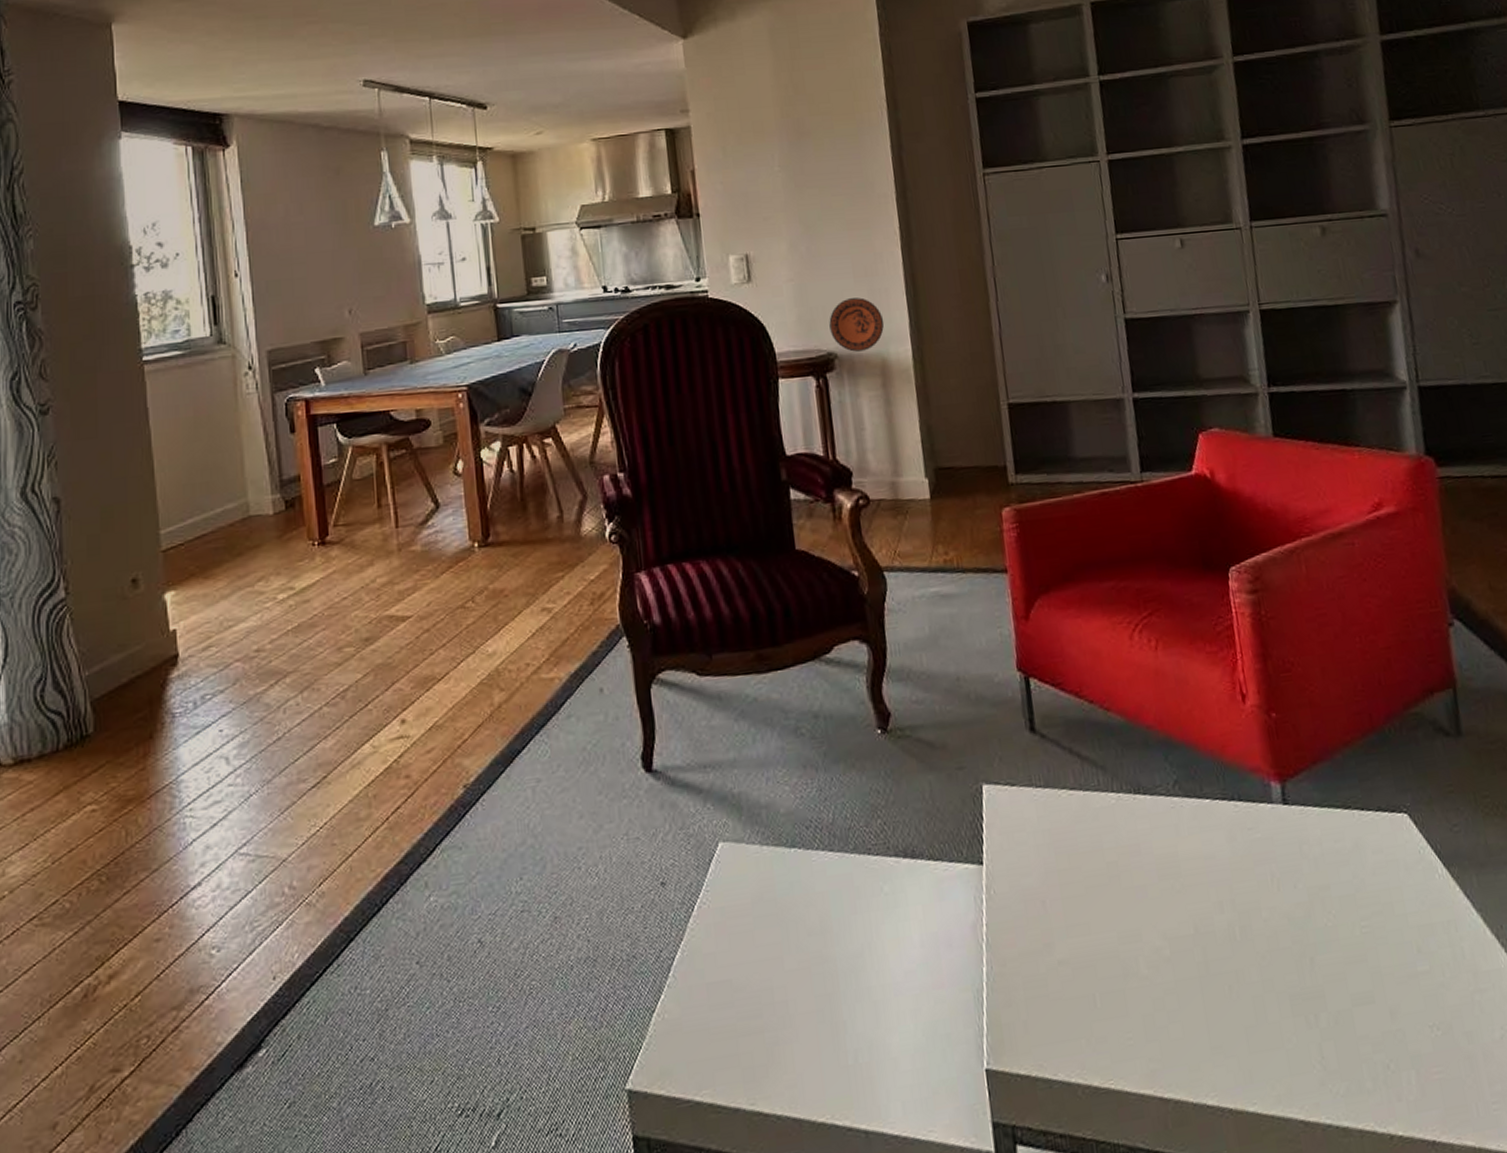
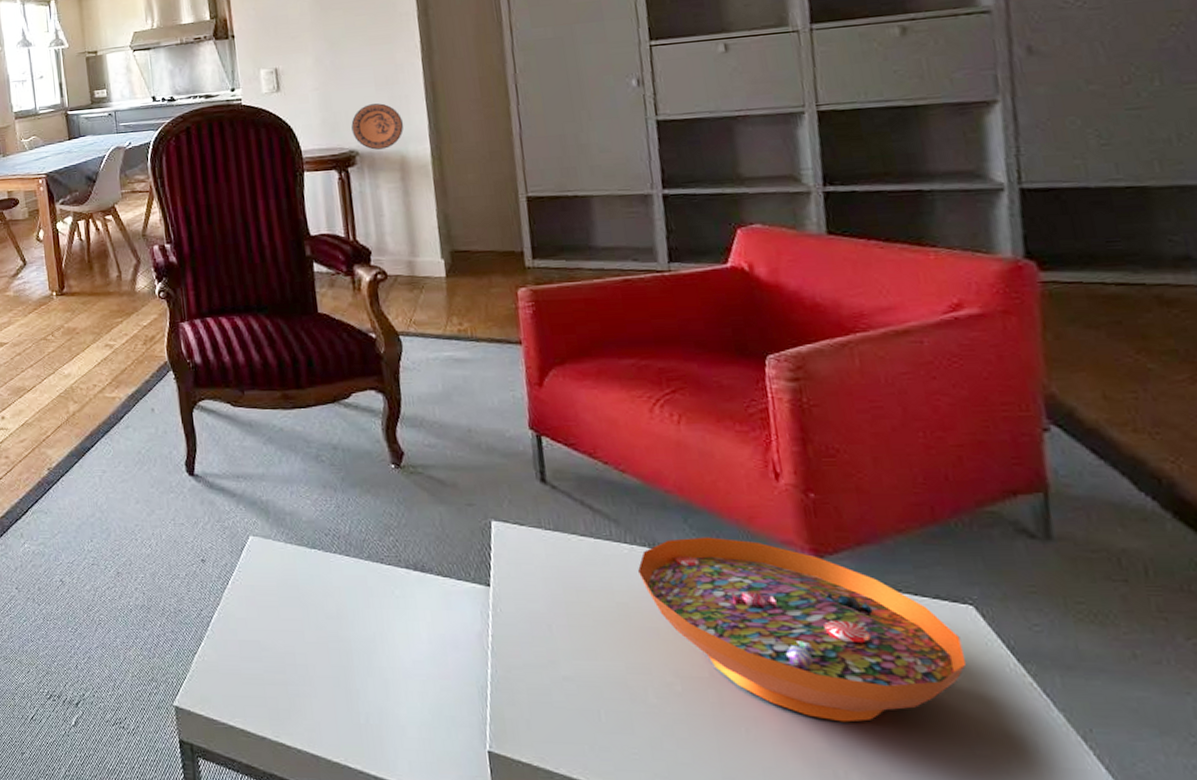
decorative bowl: none [1124,772,1406,961] -> present [637,537,967,723]

